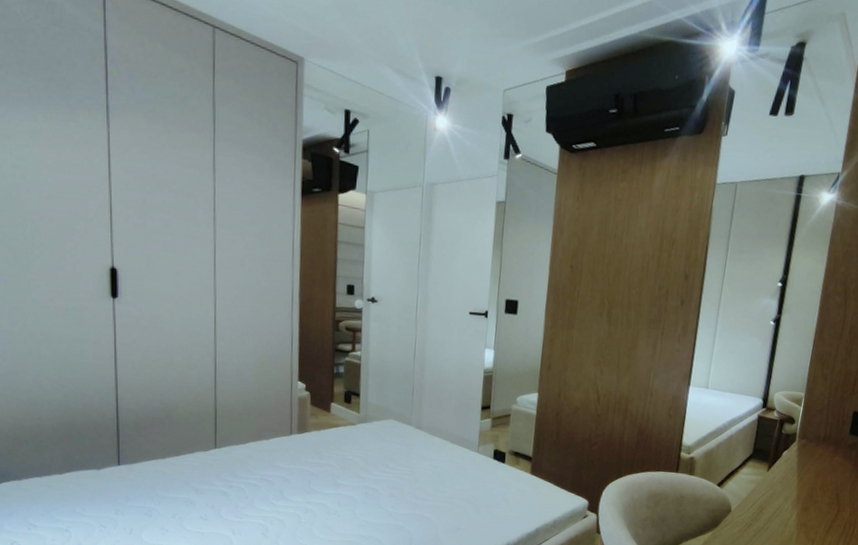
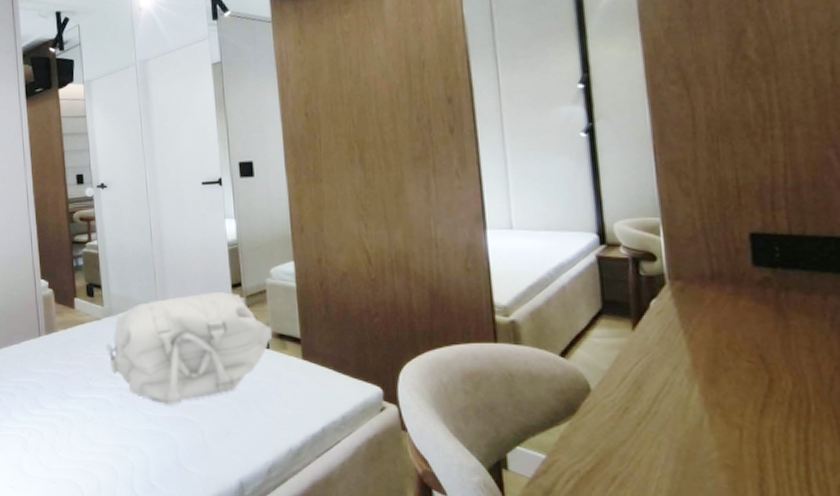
duffel bag: none [357,411,511,504] -> present [106,291,273,406]

